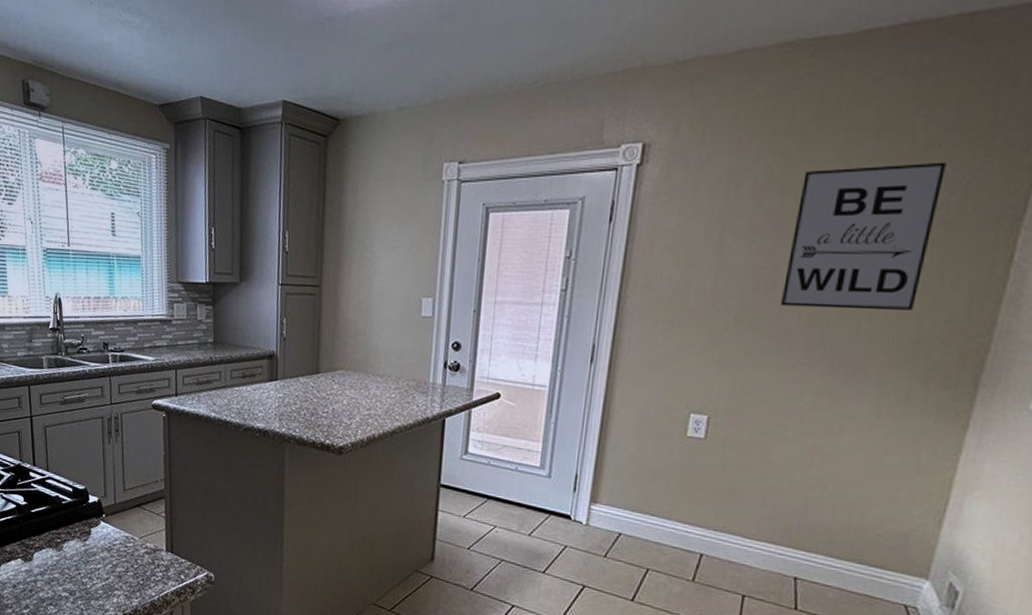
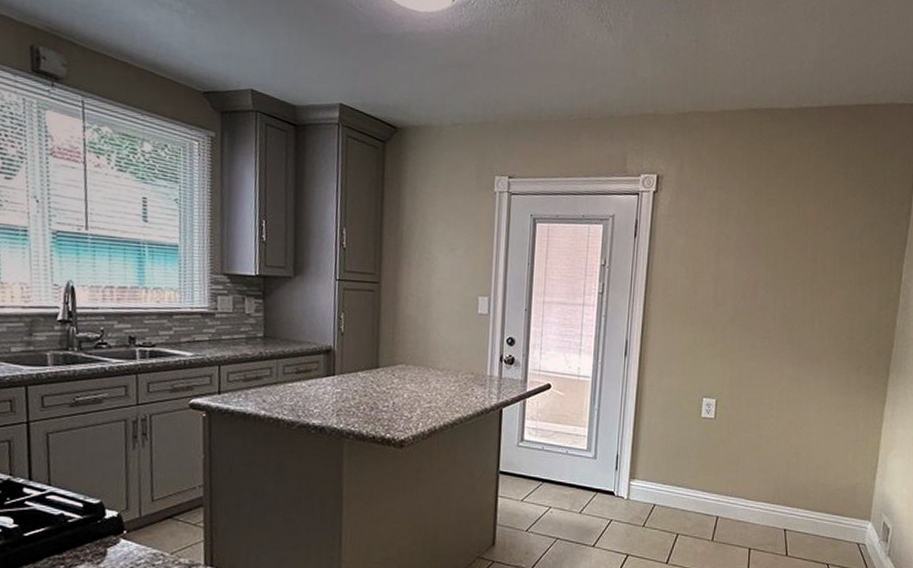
wall art: present [780,162,946,311] -> none [761,207,858,315]

